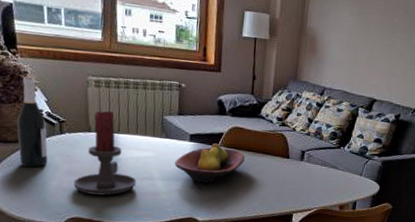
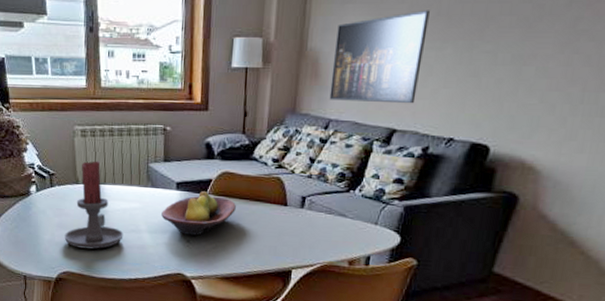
wine bottle: present [17,76,48,168] -> none [12,130,40,222]
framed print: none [324,8,400,80] -> present [329,10,430,104]

